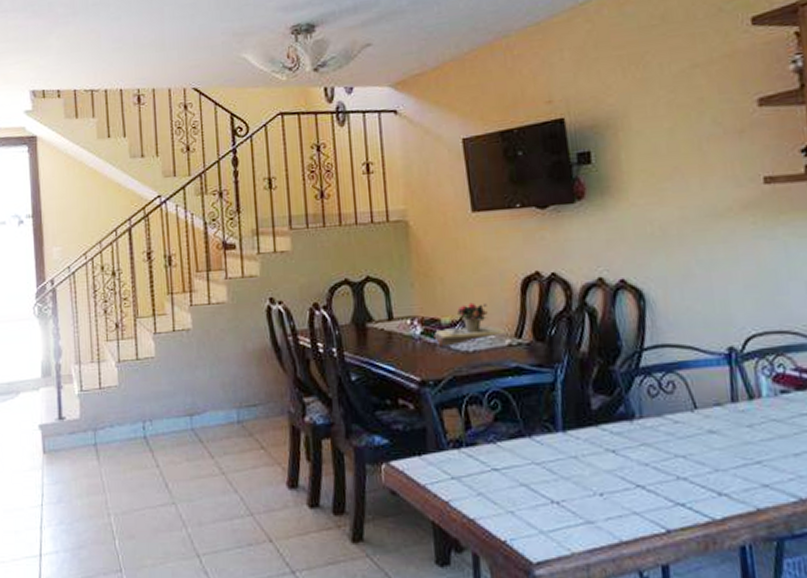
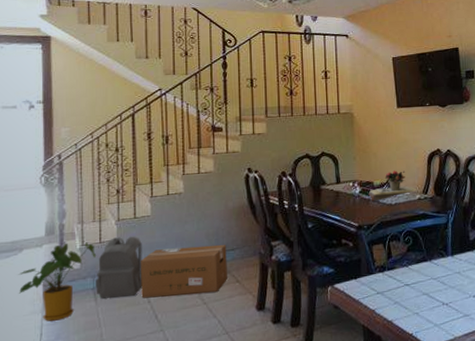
house plant: none [16,387,97,480] -> present [18,242,97,321]
backpack: none [97,382,149,458] -> present [96,236,142,299]
box: none [145,397,250,461] -> present [140,244,227,299]

